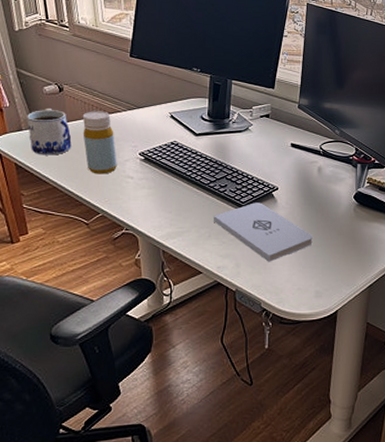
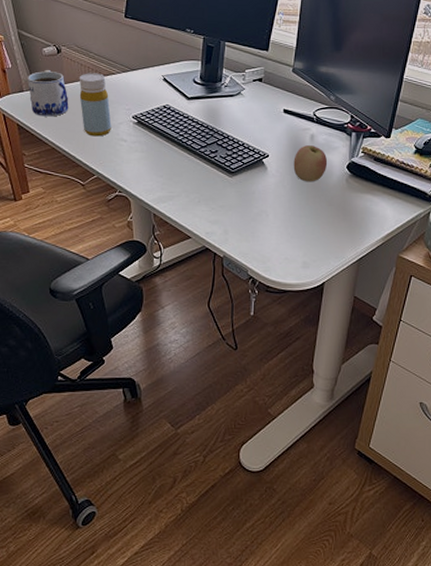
notepad: present [214,202,313,262] -> none [204,169,302,230]
apple: none [302,178,336,213] -> present [293,145,328,182]

